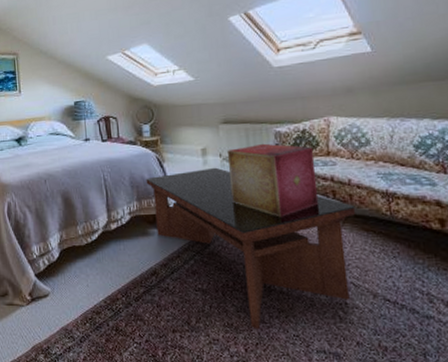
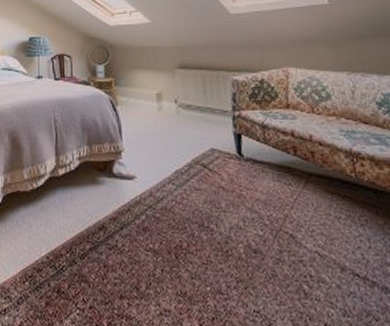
coffee table: present [146,167,356,330] -> none [98,114,319,302]
decorative box: present [228,143,319,217] -> none [183,91,280,173]

